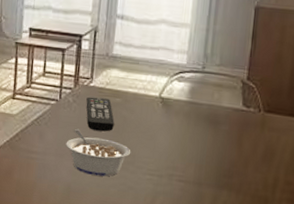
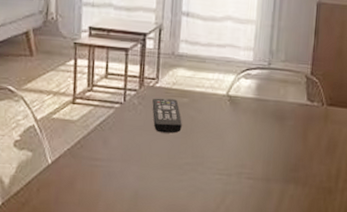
legume: present [65,129,131,177] -> none [132,133,200,180]

